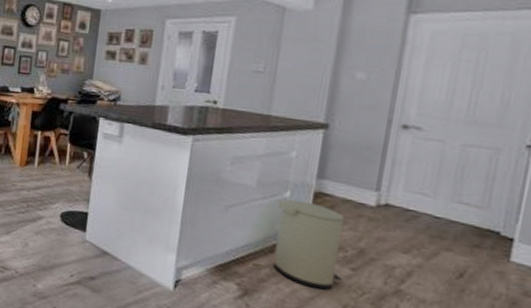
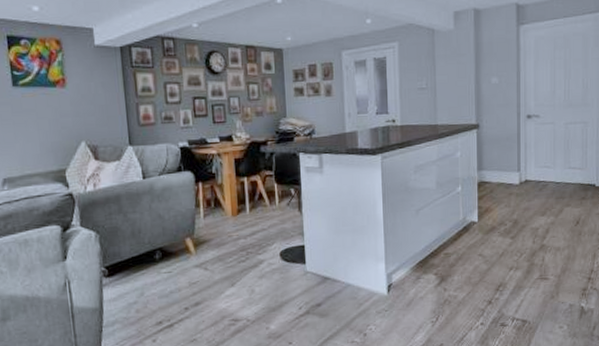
pedal bin: present [273,199,345,290] -> none [453,191,506,261]

